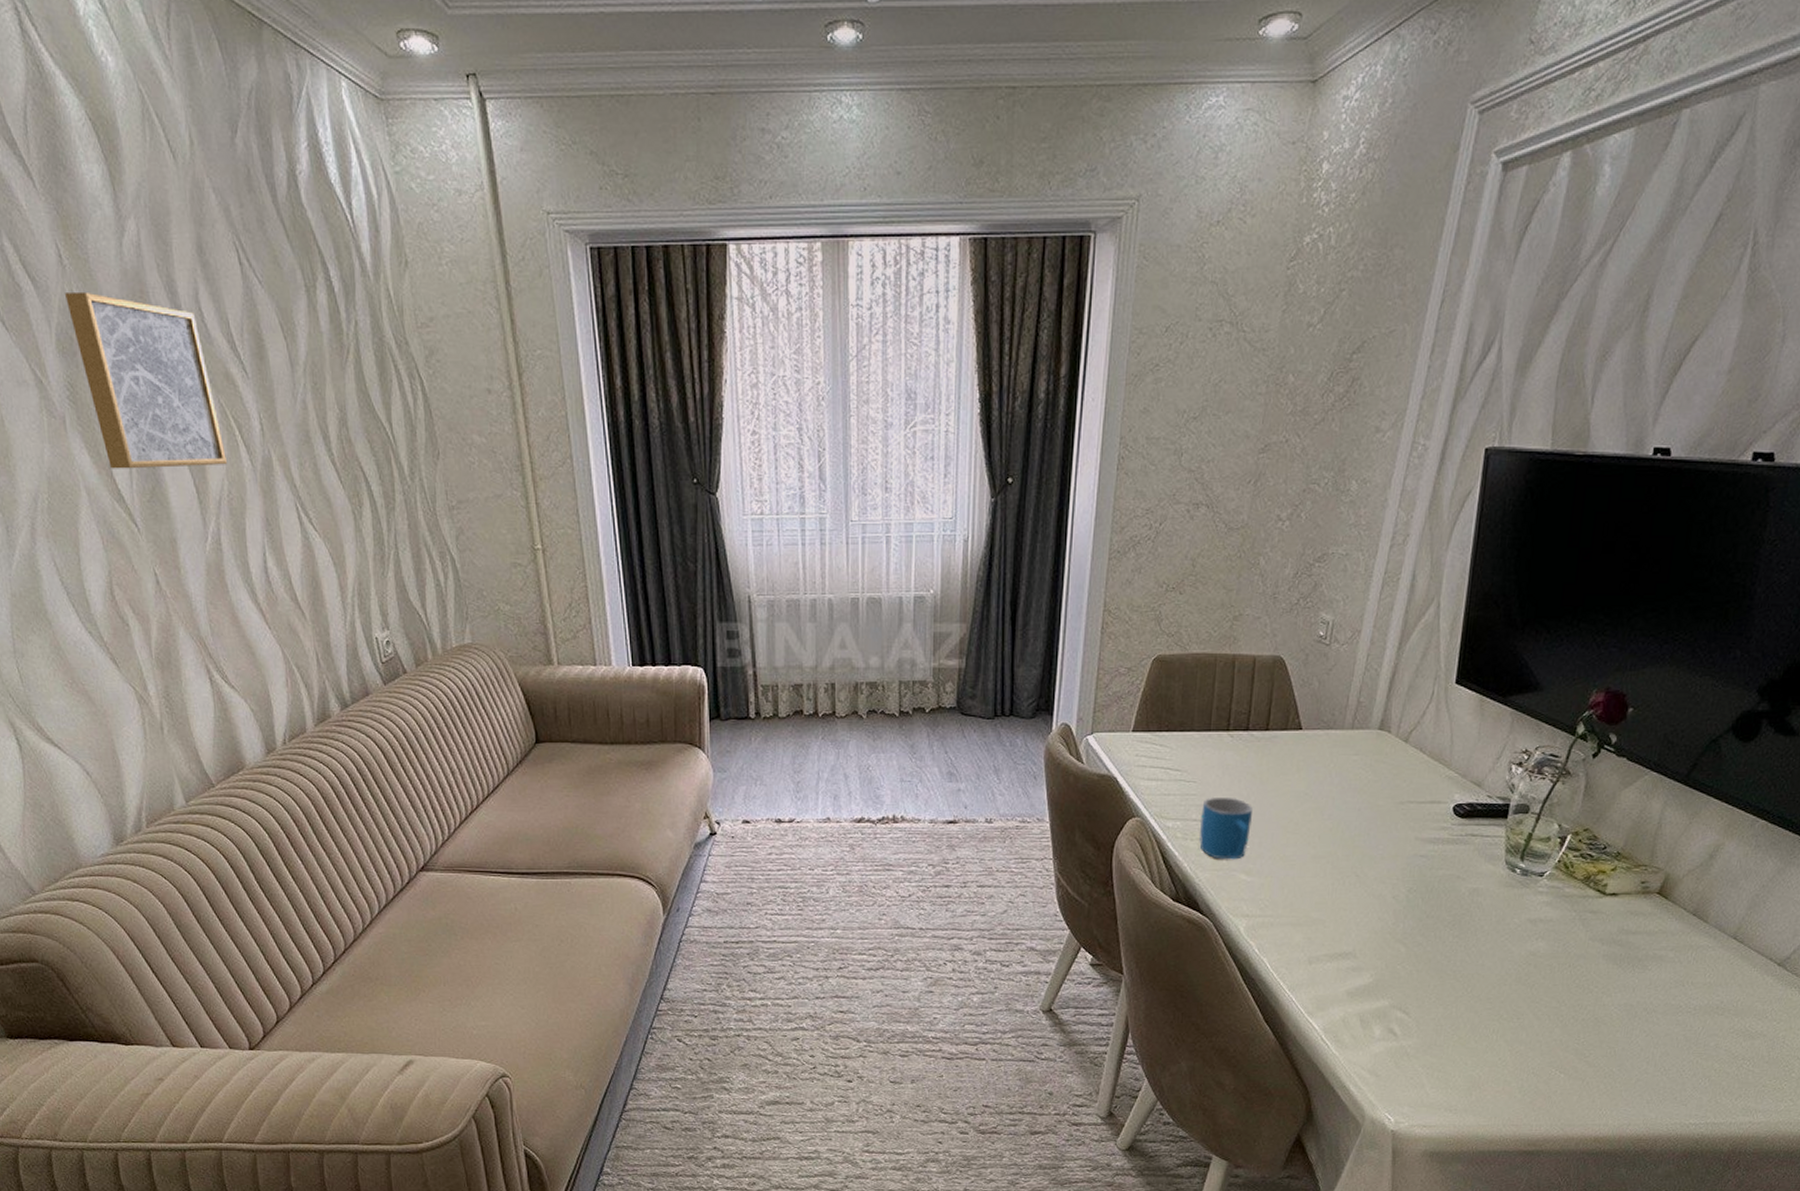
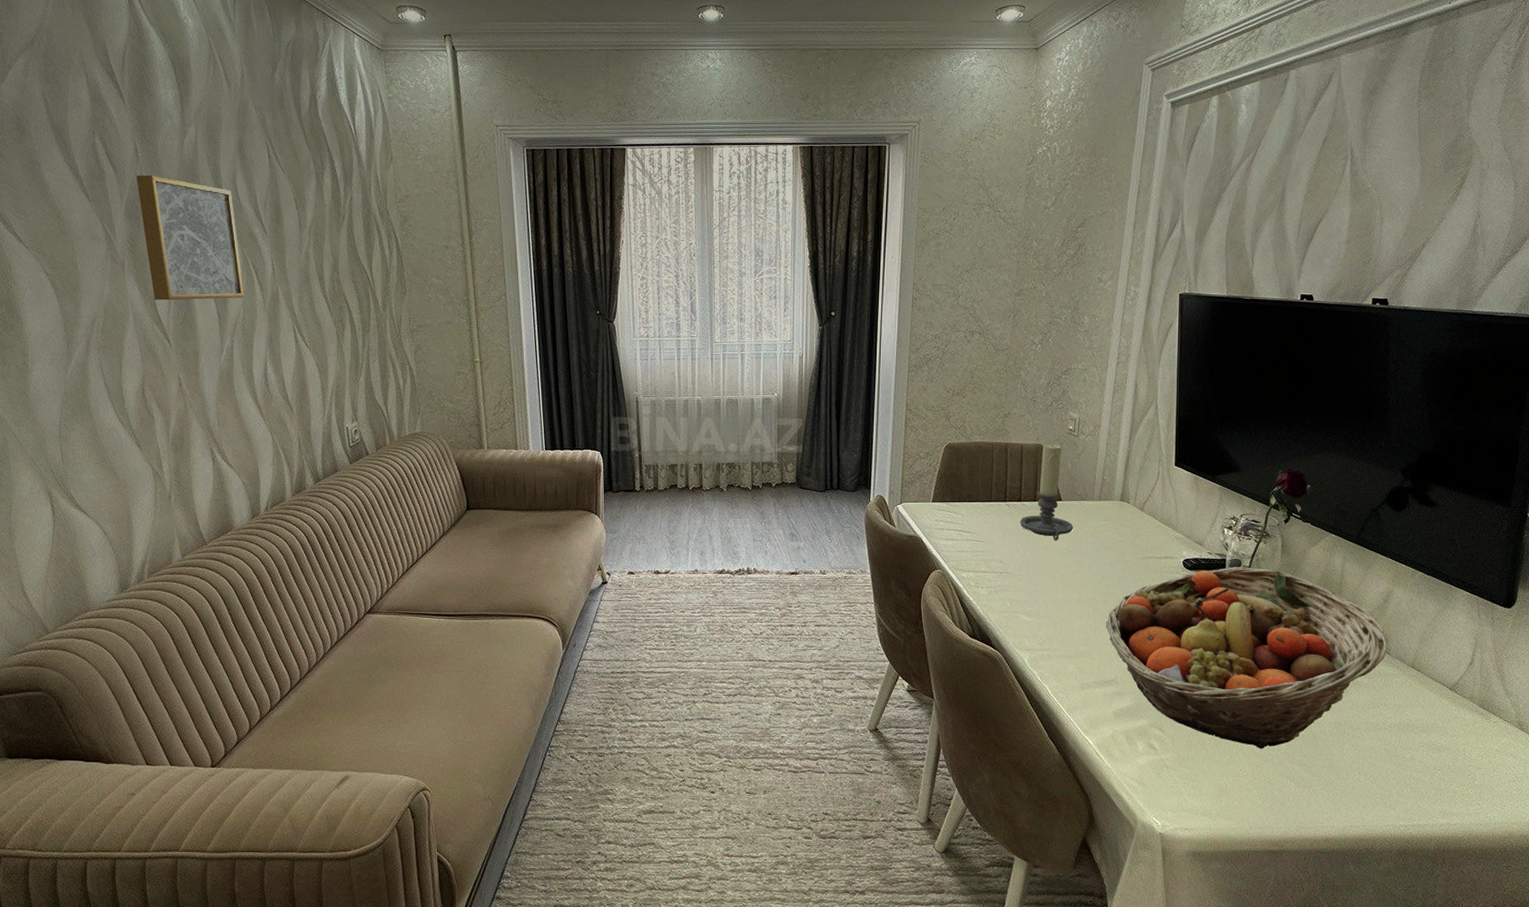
mug: present [1199,798,1252,860] -> none [988,554,1028,604]
candle holder: none [1245,655,1315,782] -> present [1019,444,1074,541]
fruit basket: none [1346,813,1708,1035] -> present [1106,567,1388,749]

